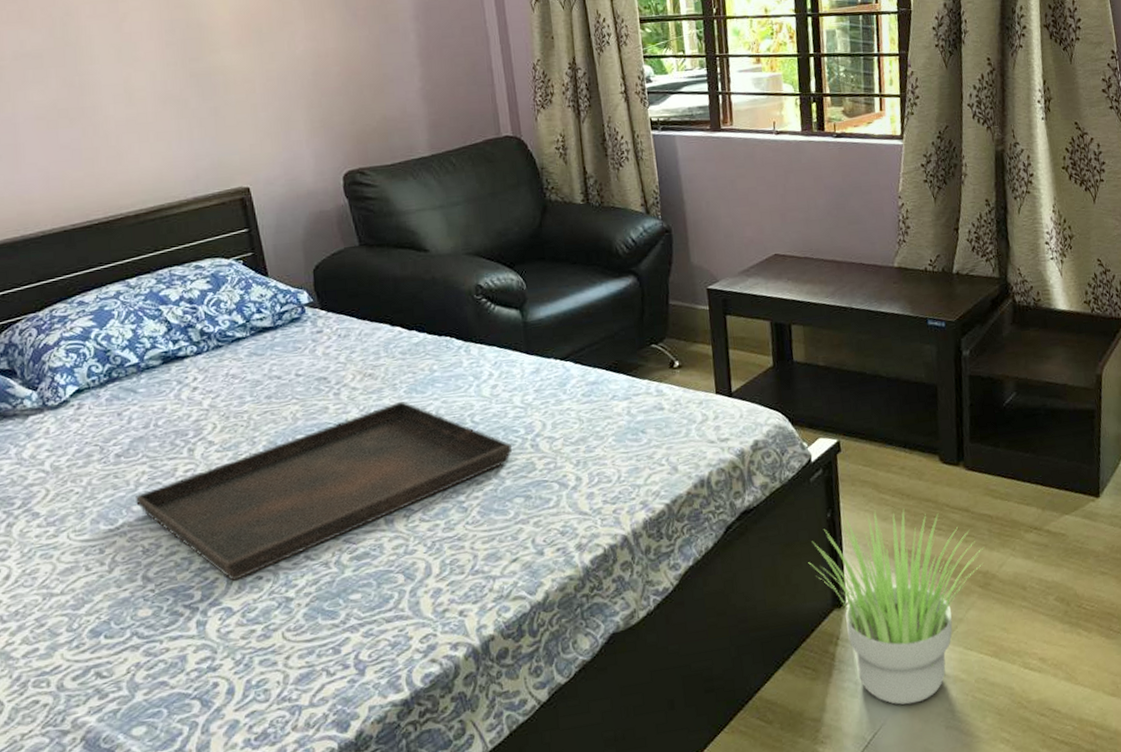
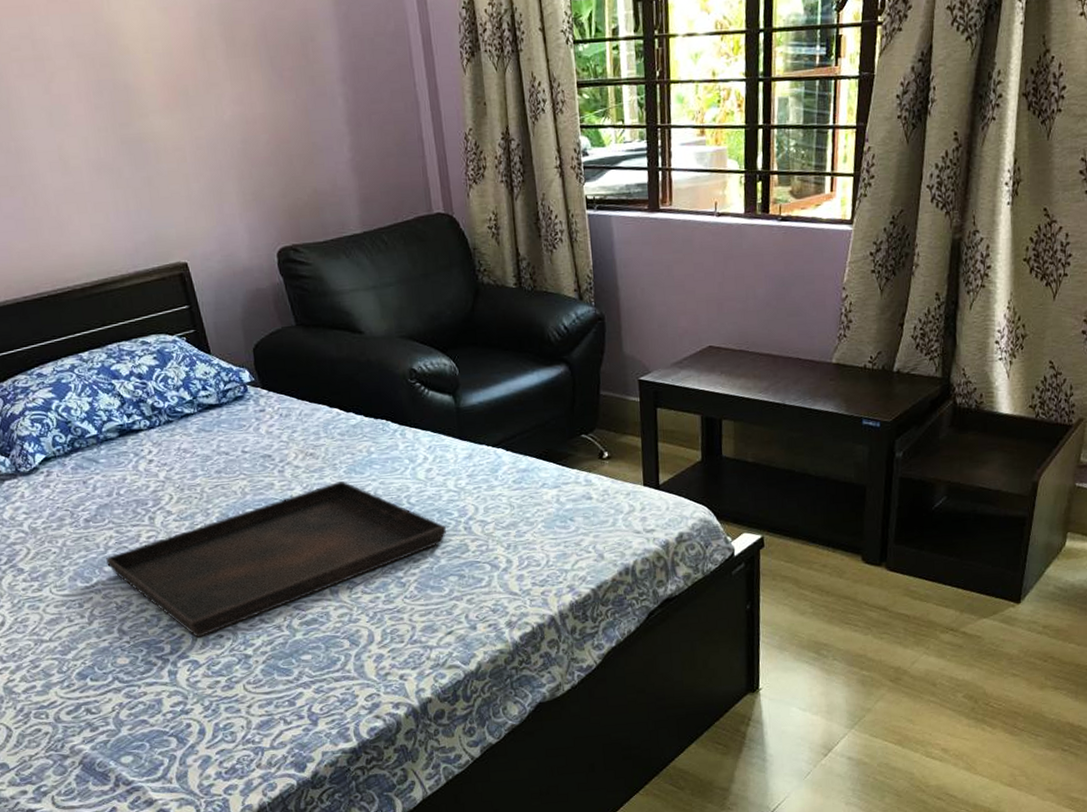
potted plant: present [808,508,984,705] -> none [725,604,899,782]

